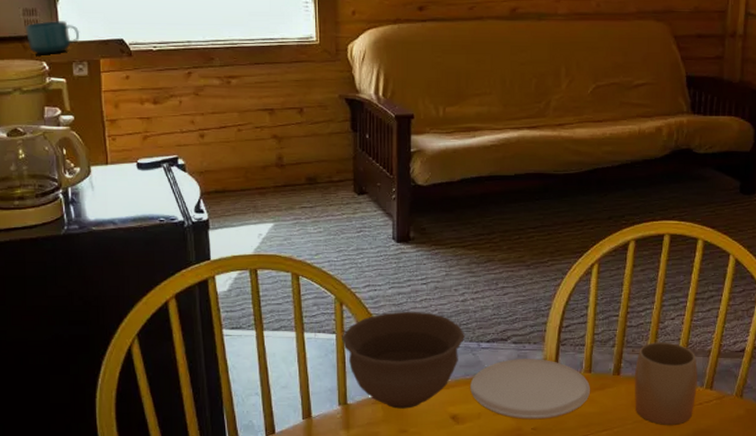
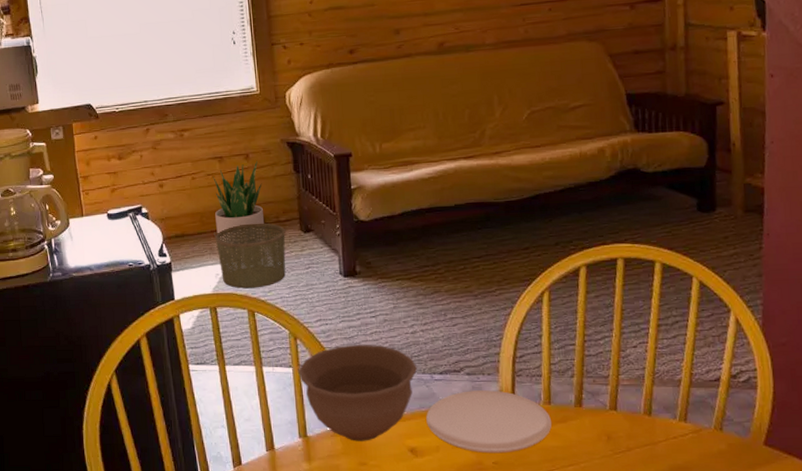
cup: present [24,21,80,55] -> none [11,92,55,124]
basket: none [258,182,339,251] -> present [213,223,286,289]
planter: none [261,115,316,224] -> present [213,160,265,263]
mug: present [634,342,698,425] -> none [597,371,670,460]

